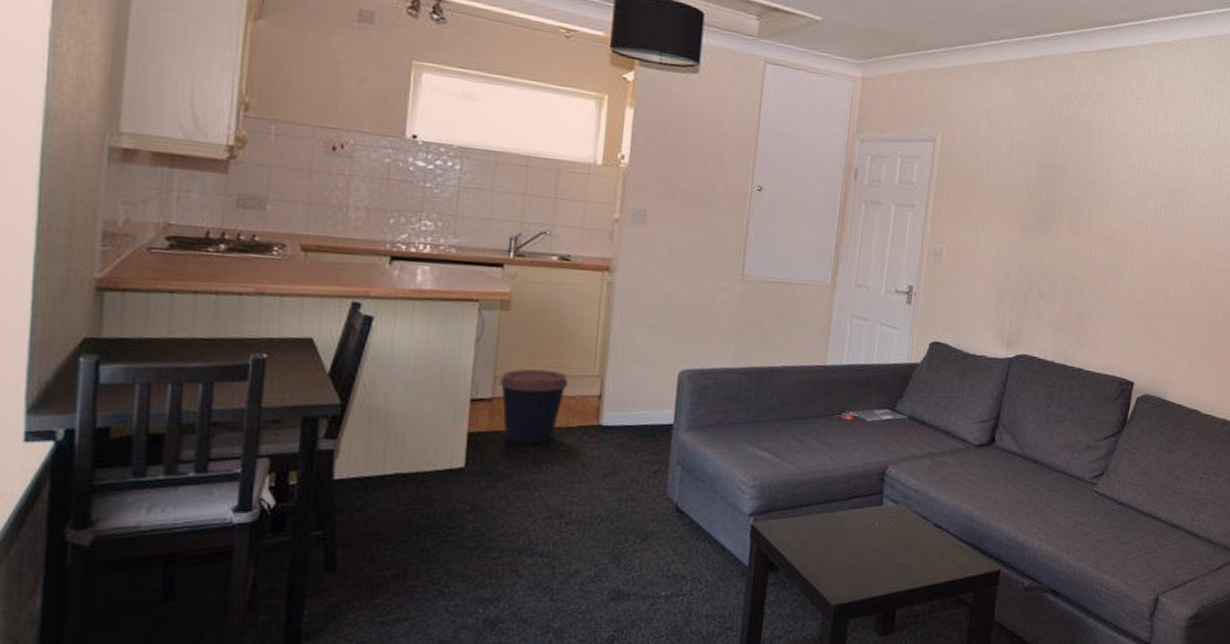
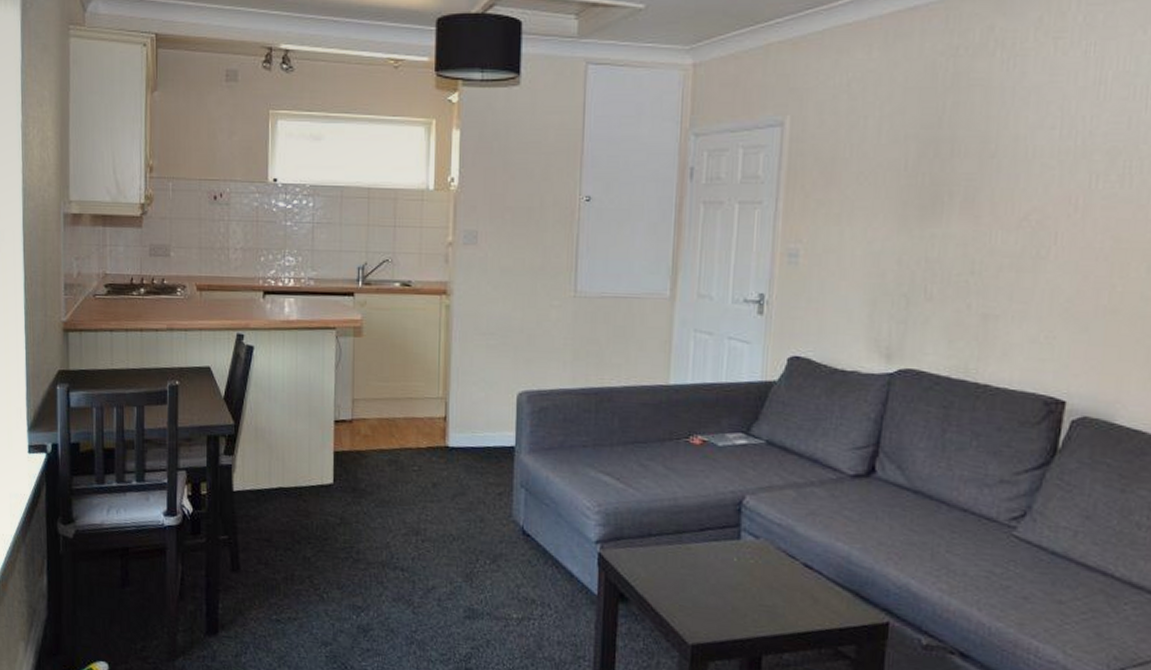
coffee cup: present [499,369,569,445] -> none [357,391,417,464]

